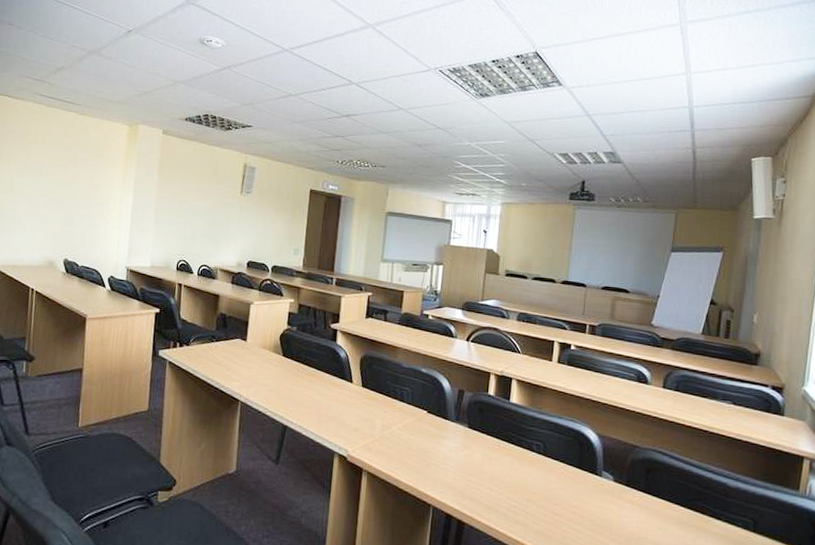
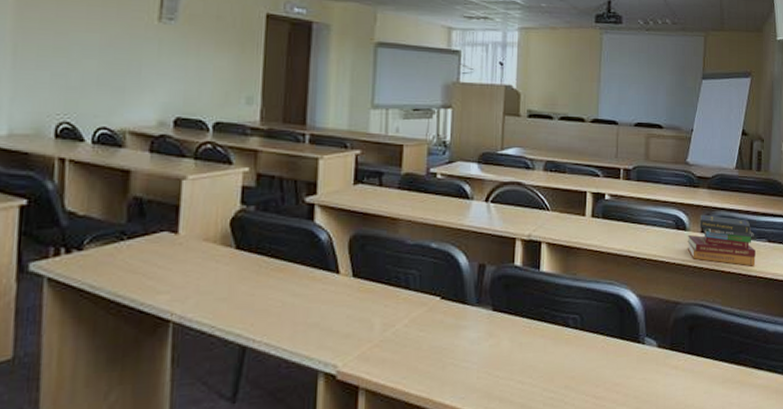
books: none [648,371,720,425] -> present [687,214,756,266]

